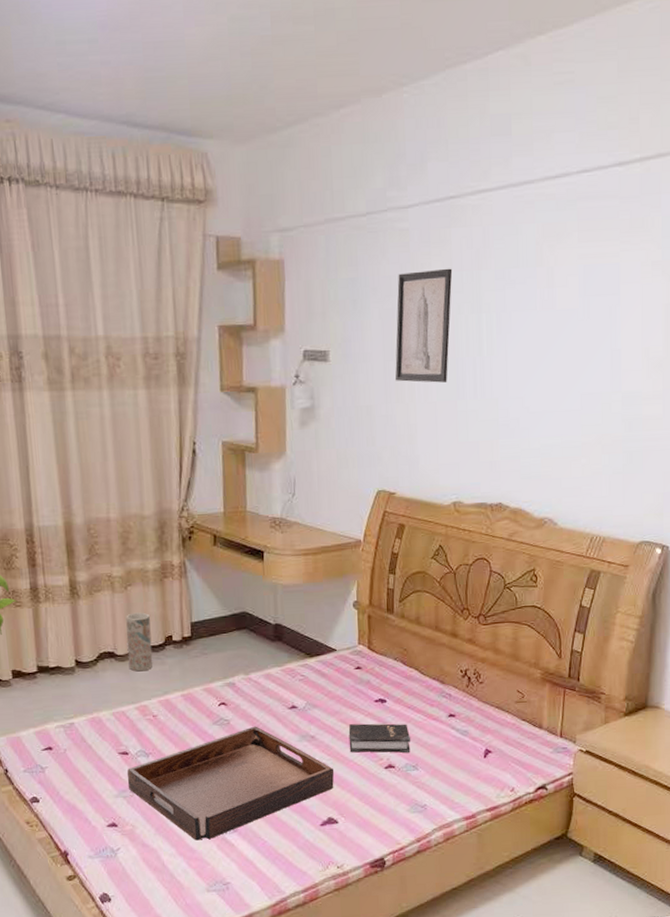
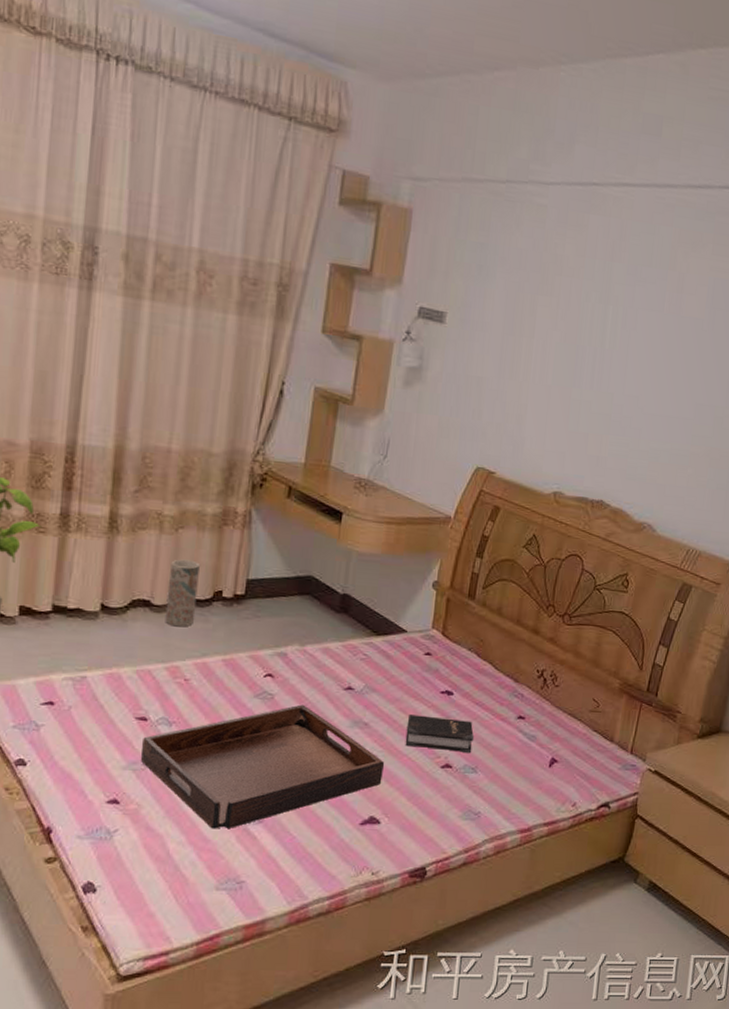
wall art: present [395,268,453,383] -> none [512,248,586,368]

